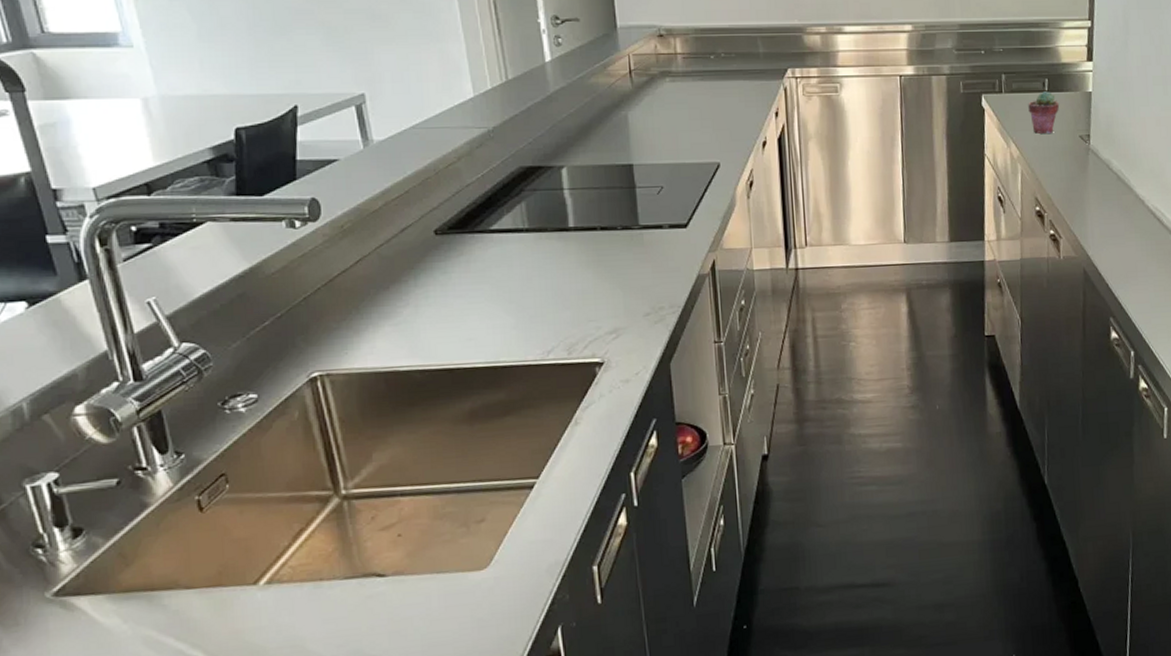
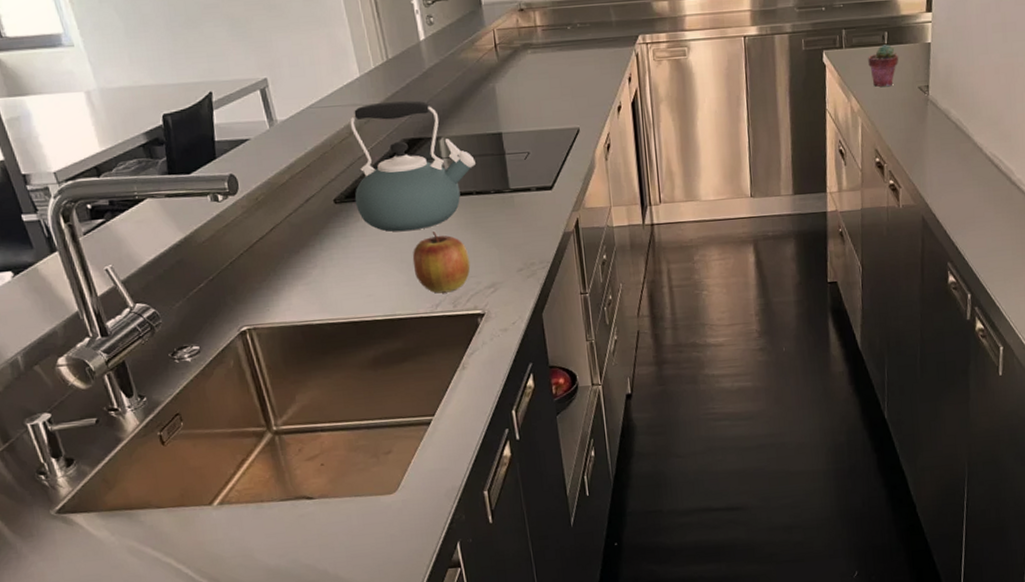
kettle: none [459,125,601,269] -> present [350,100,476,232]
apple: none [523,269,590,339] -> present [412,231,471,293]

